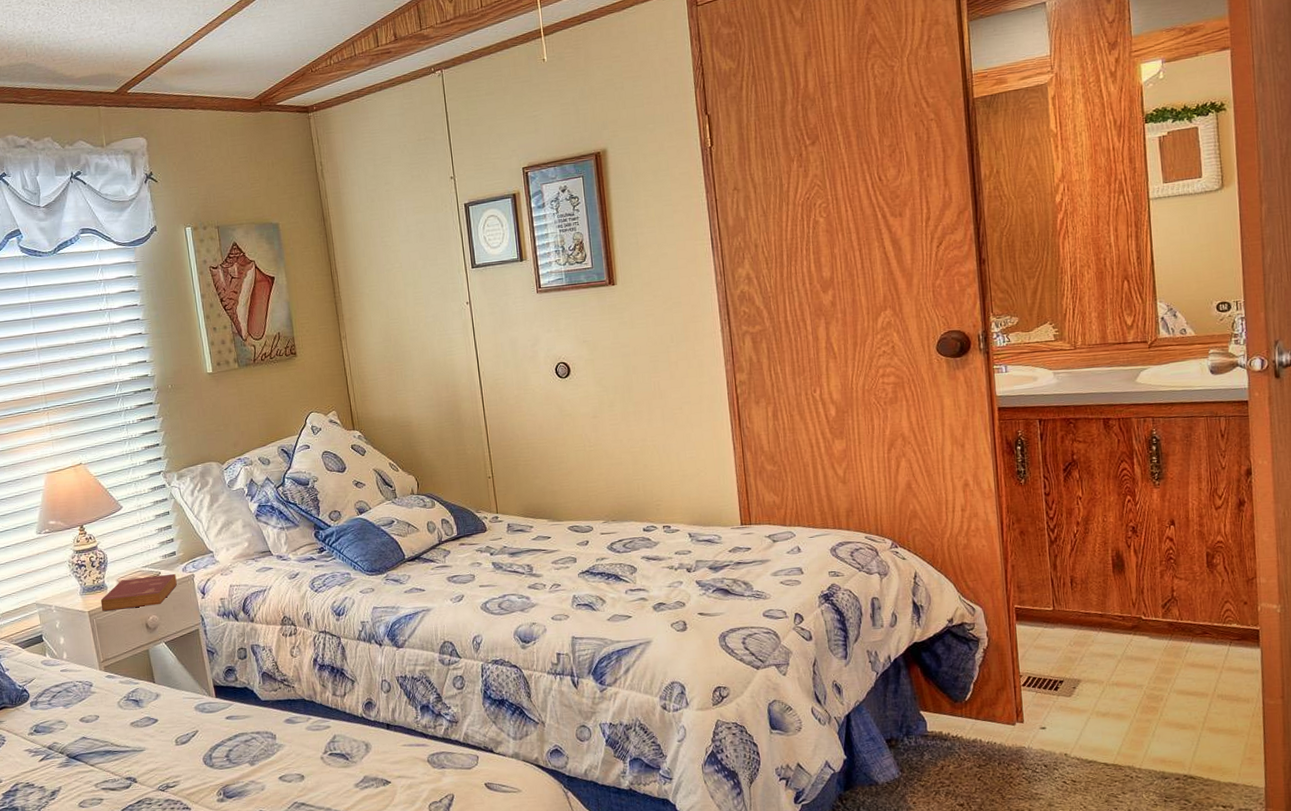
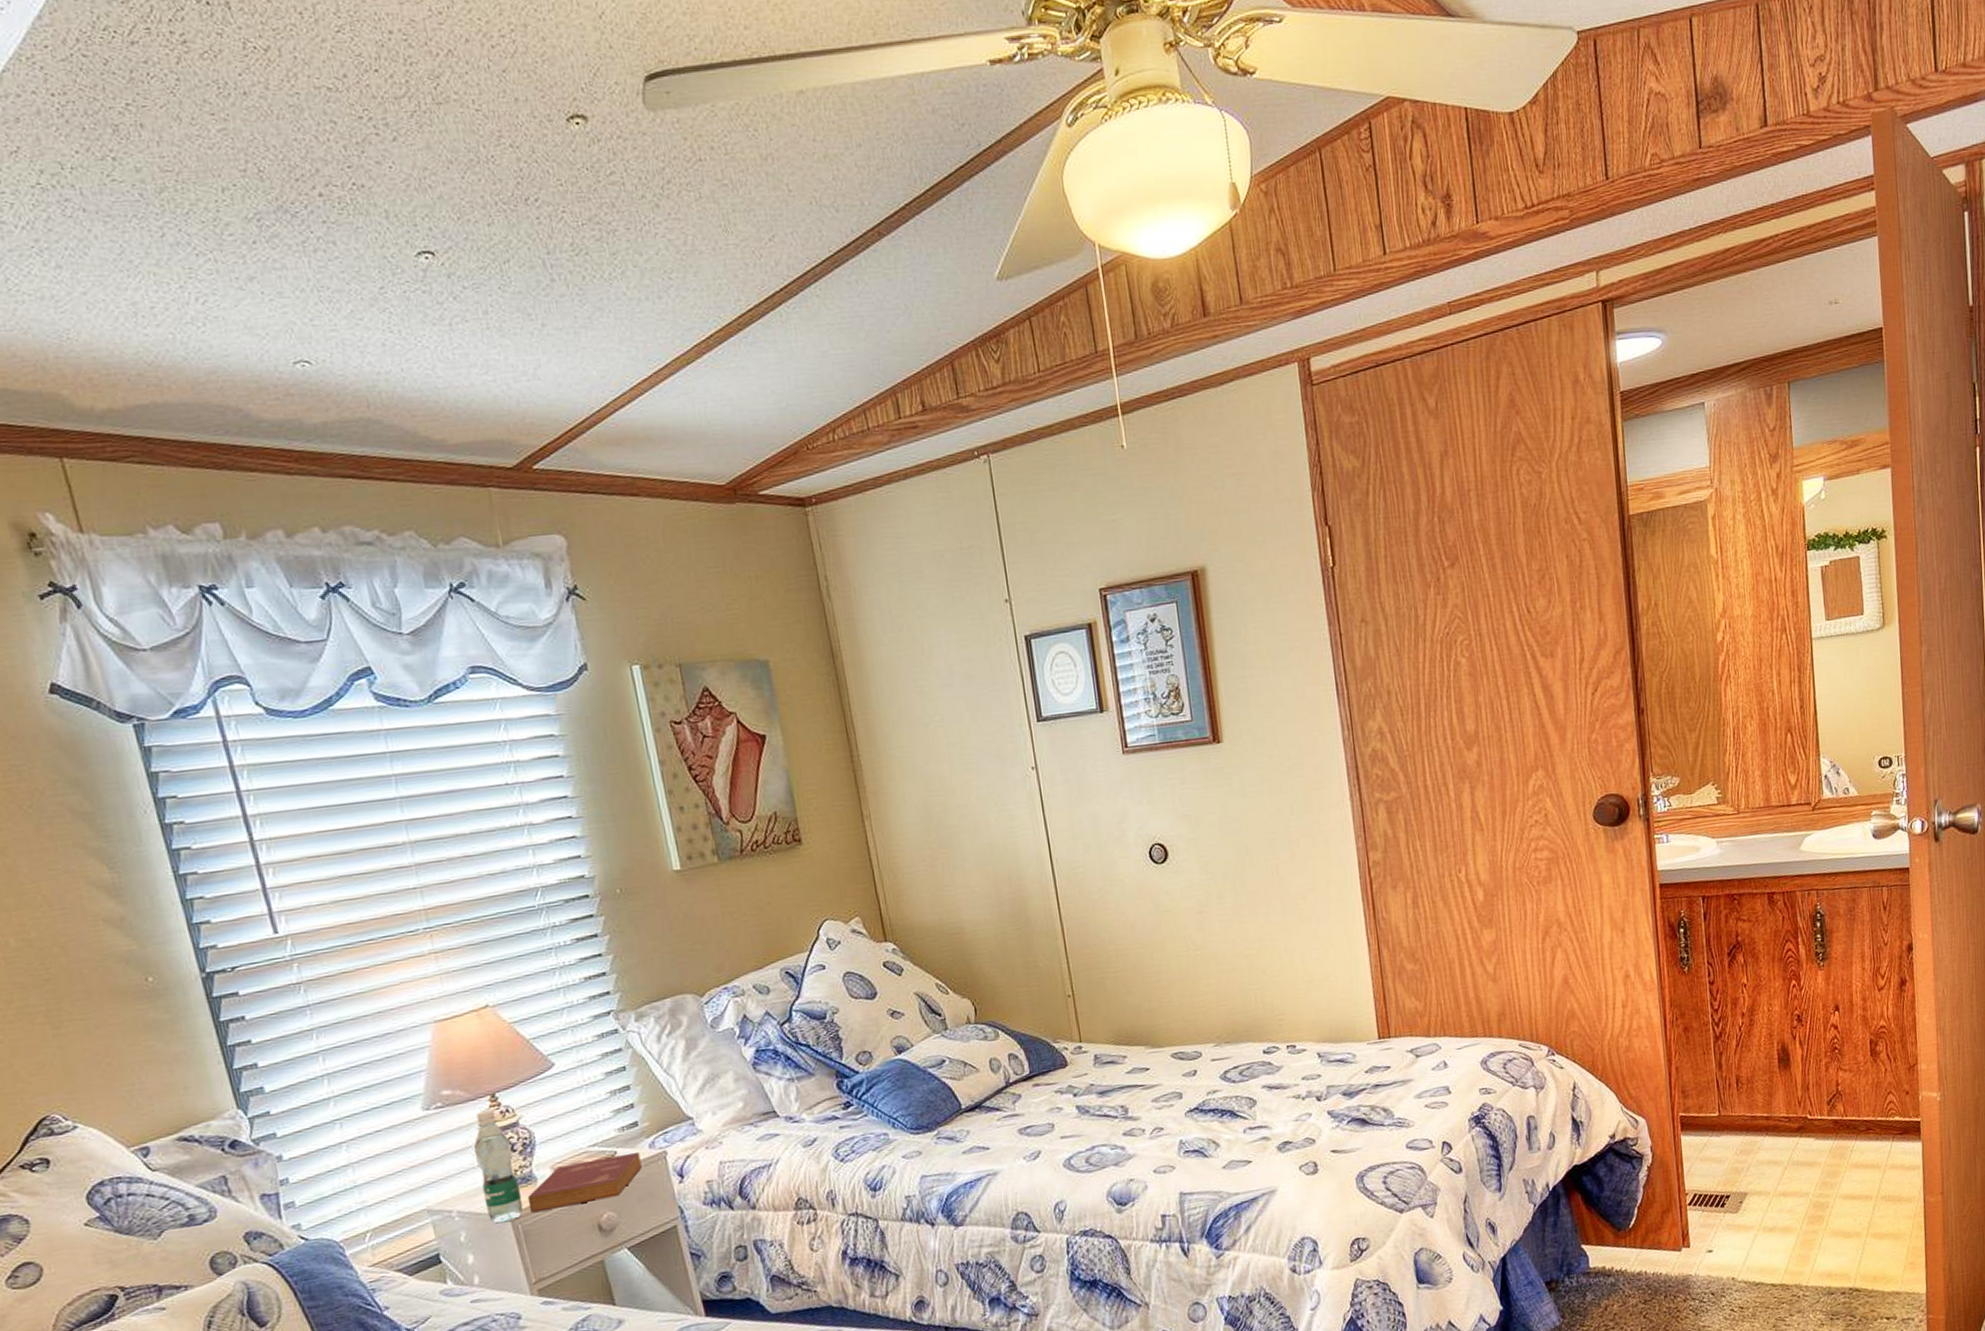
bottle: none [67,536,98,617] -> present [473,1109,523,1223]

